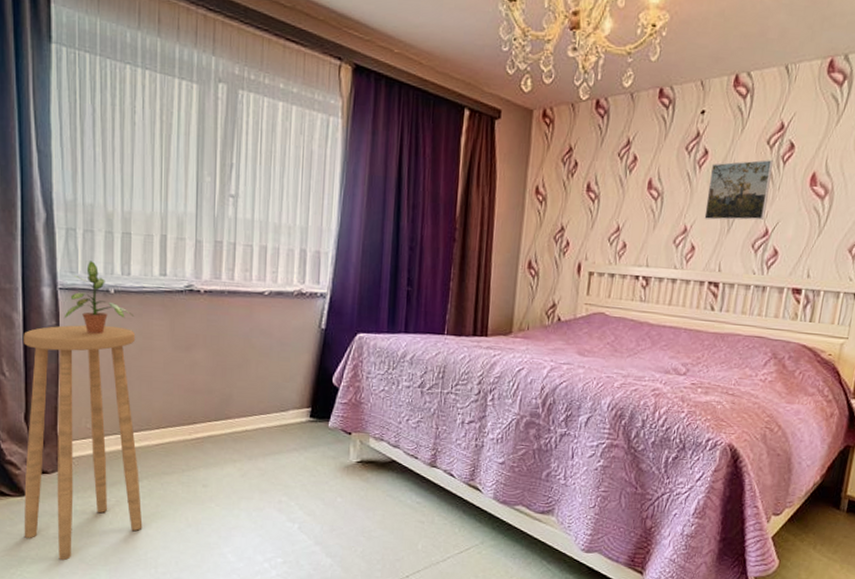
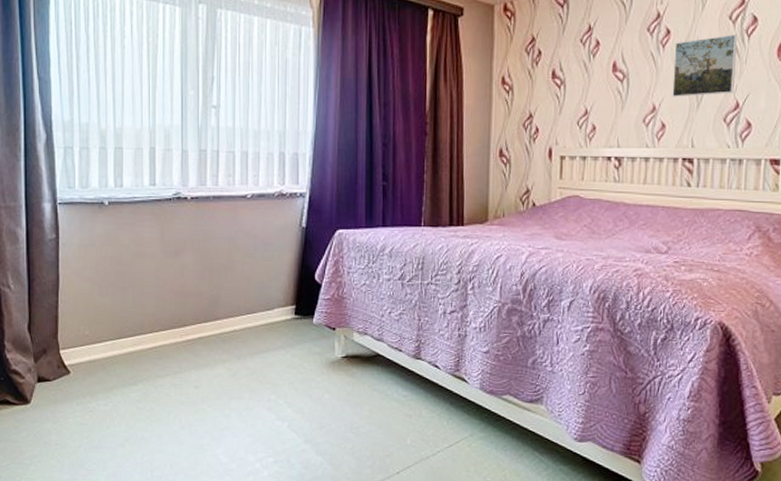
stool: present [23,325,143,561] -> none [27,236,138,467]
potted plant: present [65,261,135,335] -> none [64,176,127,245]

